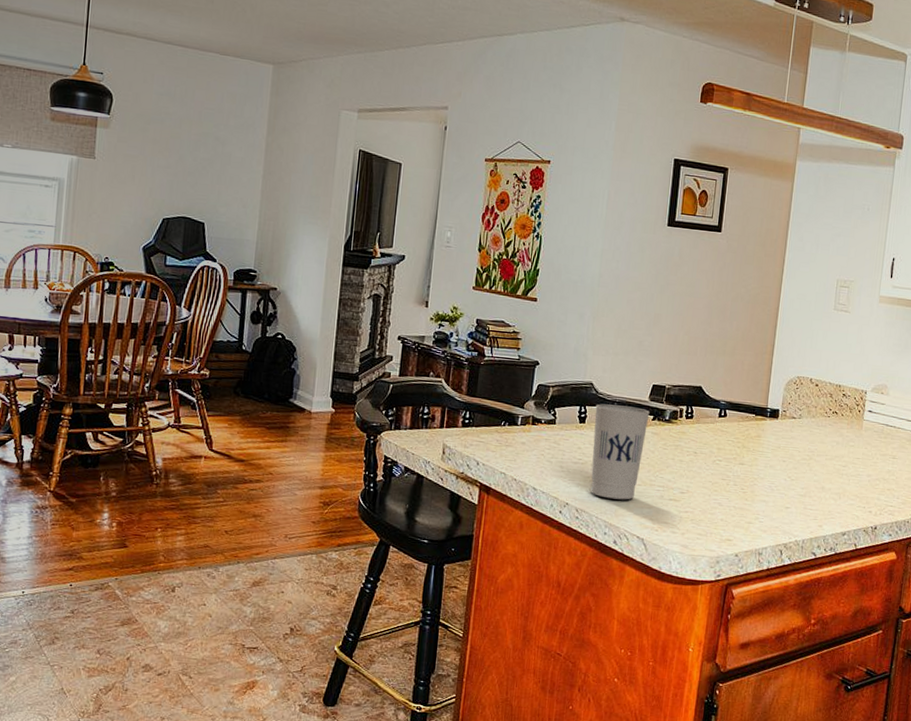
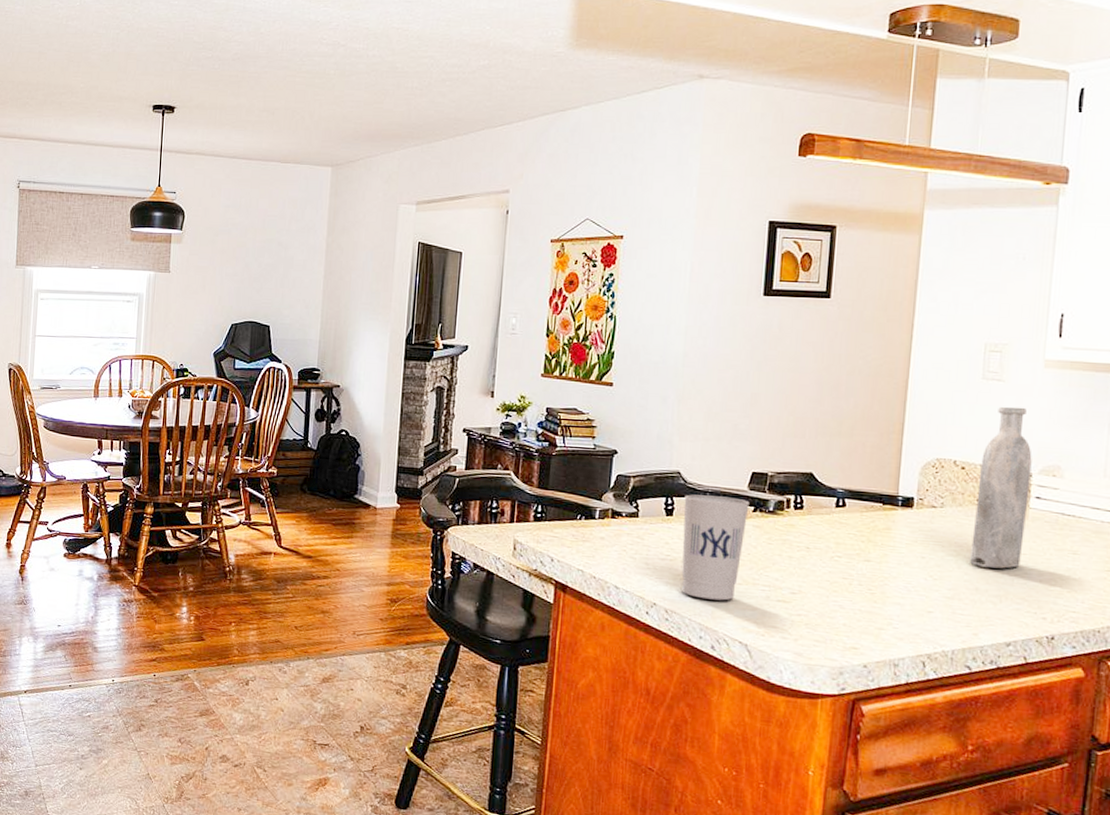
bottle: none [819,333,868,471] -> present [970,406,1032,569]

